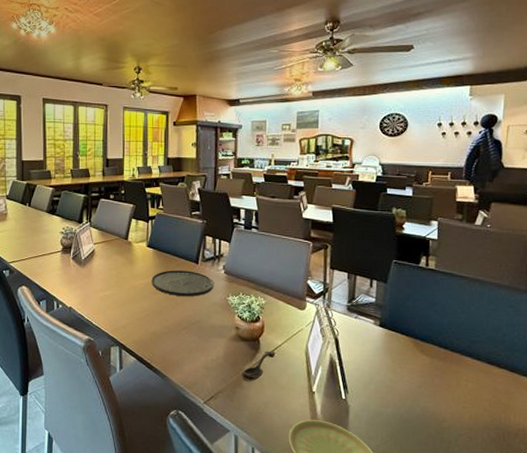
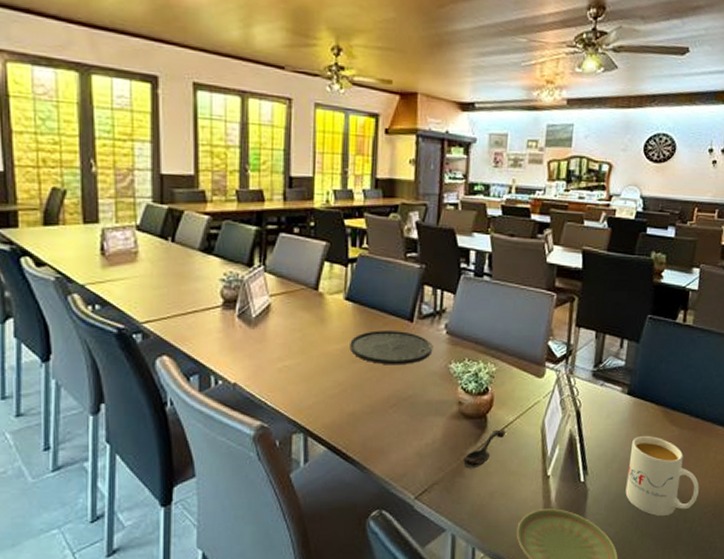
mug: none [383,362,453,434] -> present [625,435,699,516]

